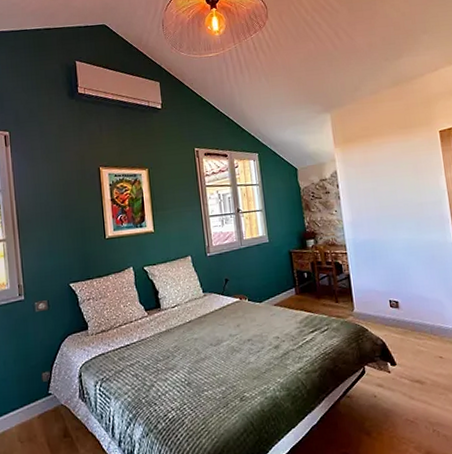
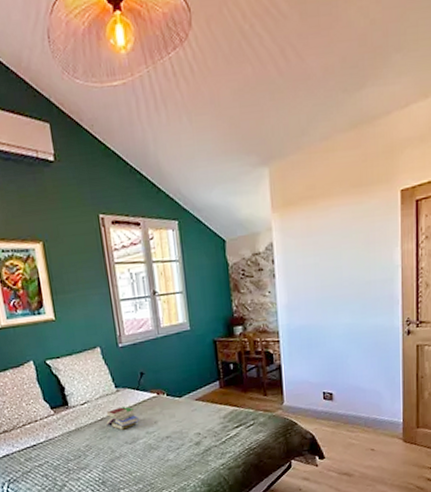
book: none [193,310,223,332] -> present [106,407,139,430]

